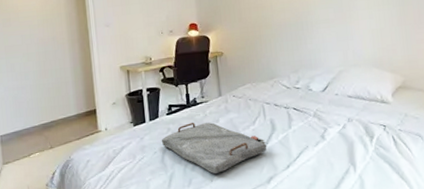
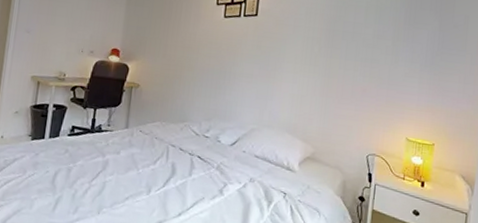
serving tray: present [161,122,267,175] -> none [56,148,163,207]

